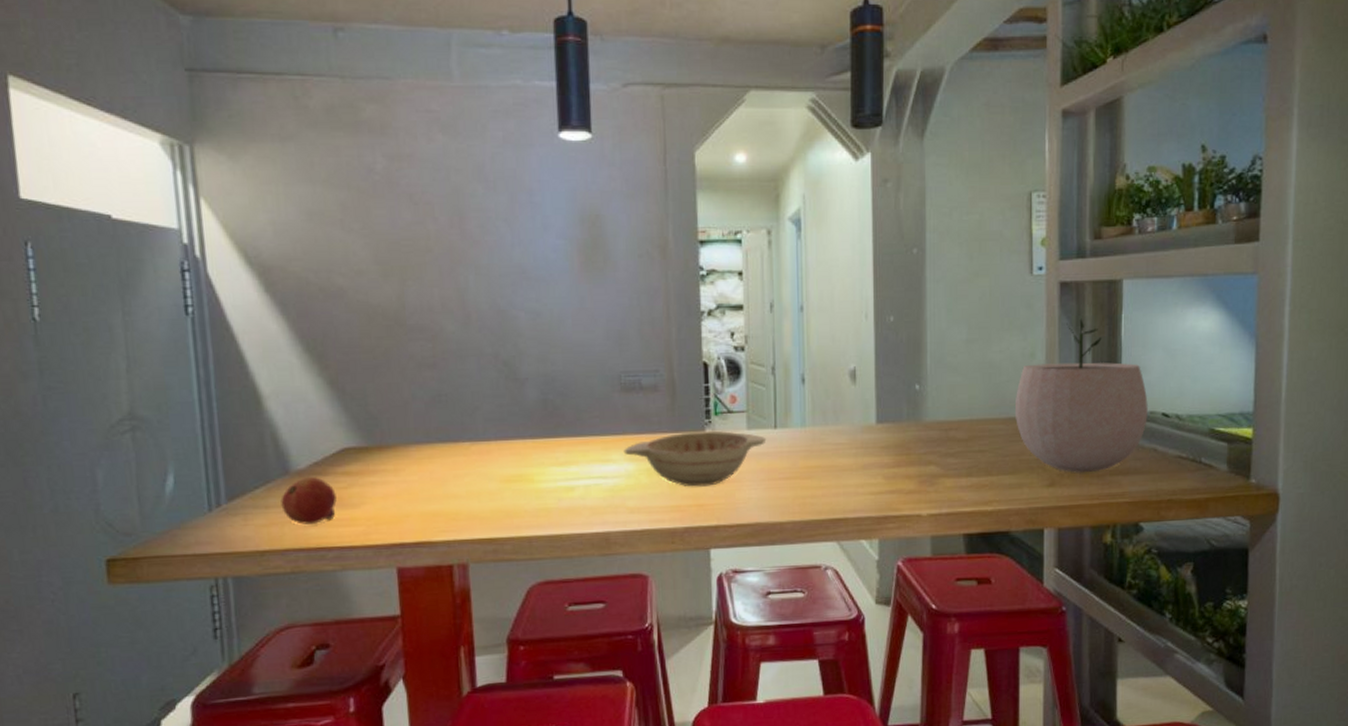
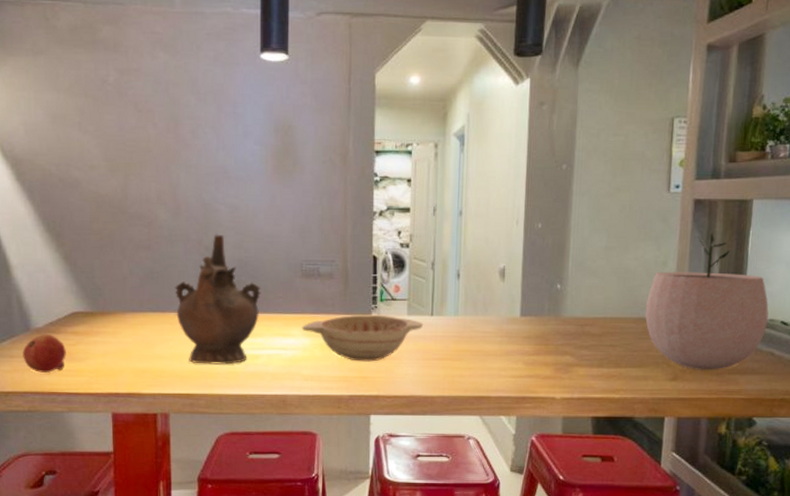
ceremonial vessel: none [468,345,573,502] -> present [174,234,261,365]

